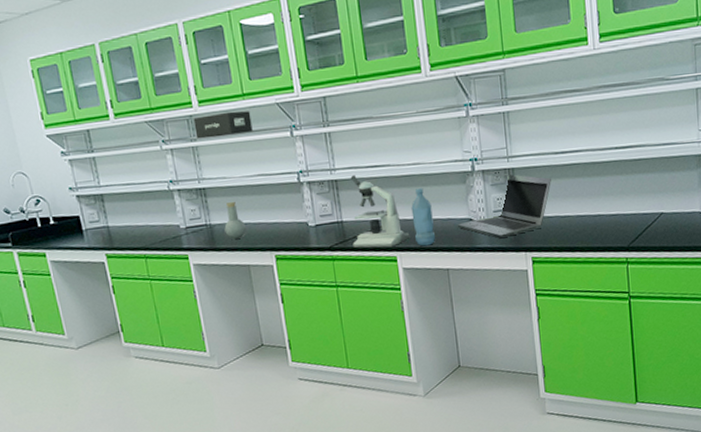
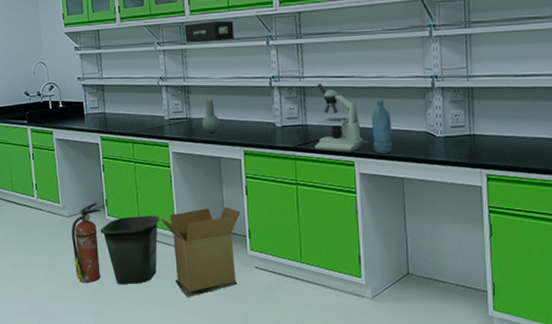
fire extinguisher: none [82,329,124,420] -> present [71,202,101,283]
waste bin: none [117,335,189,416] -> present [100,215,160,284]
cardboard box: none [187,318,281,421] -> present [160,207,241,298]
laptop: present [457,174,552,239] -> none [414,92,511,154]

